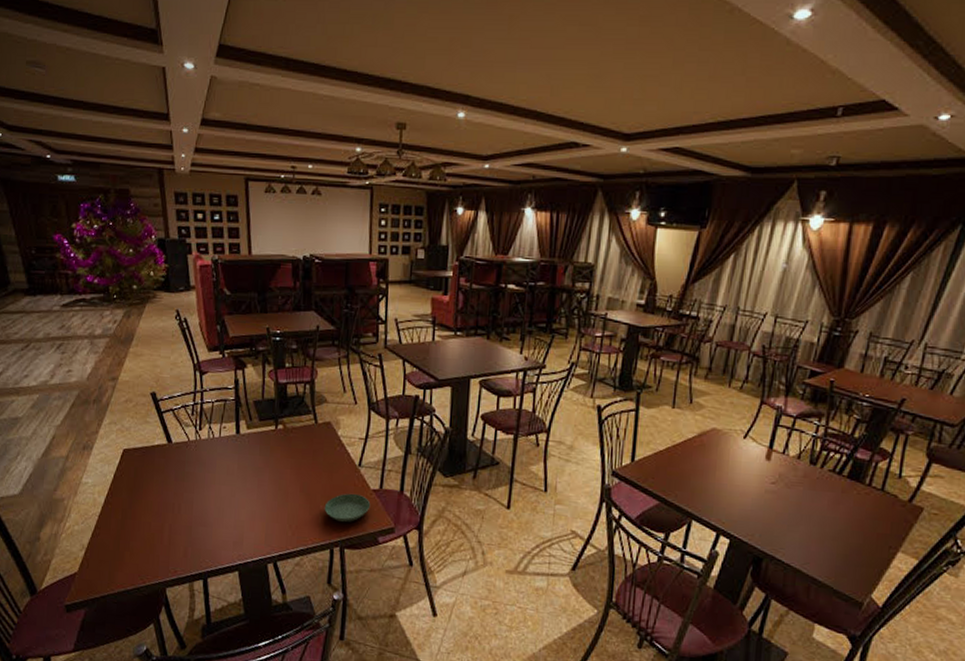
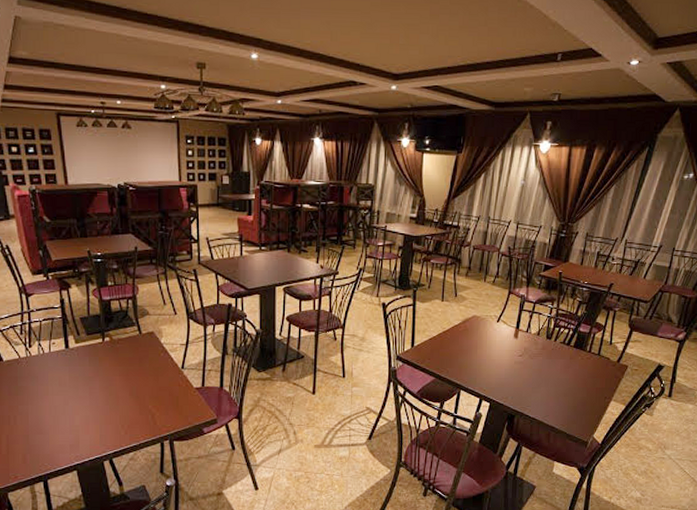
saucer: present [324,493,371,522] -> none [153,392,195,418]

